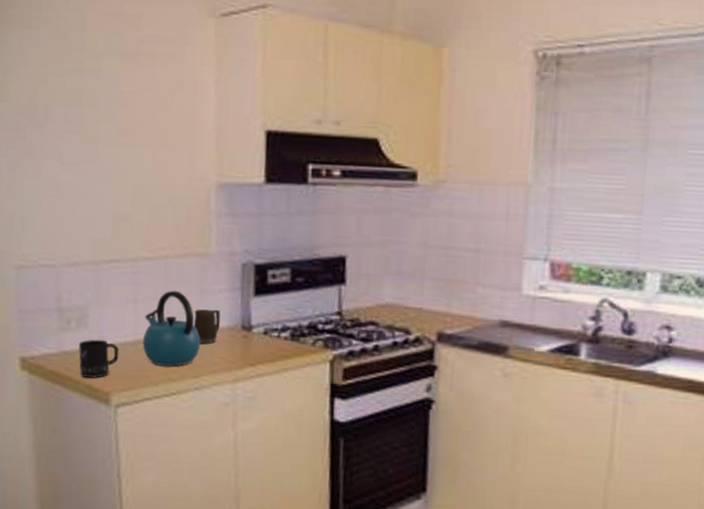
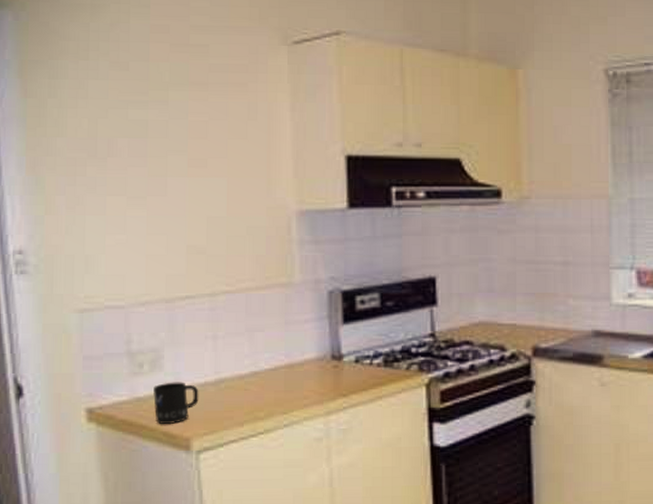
kettle: present [142,290,201,367] -> none [224,324,289,404]
mug: present [193,309,221,345] -> none [279,340,308,378]

